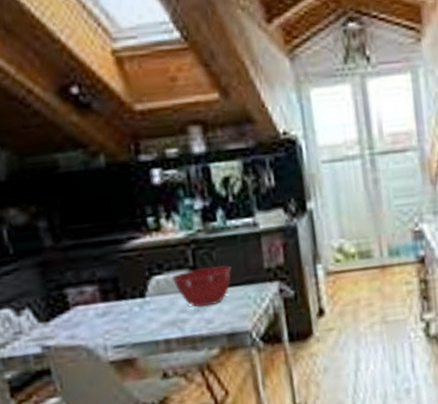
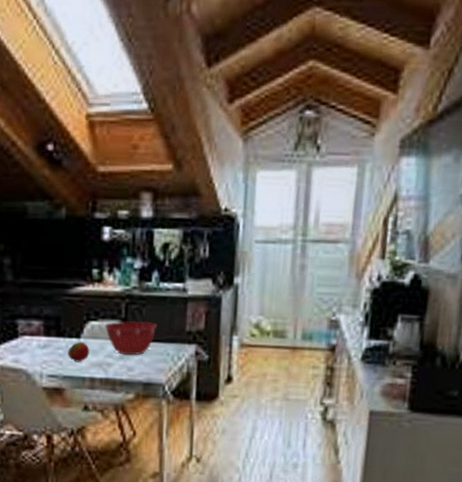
fruit: none [132,301,159,325] -> present [68,341,90,362]

